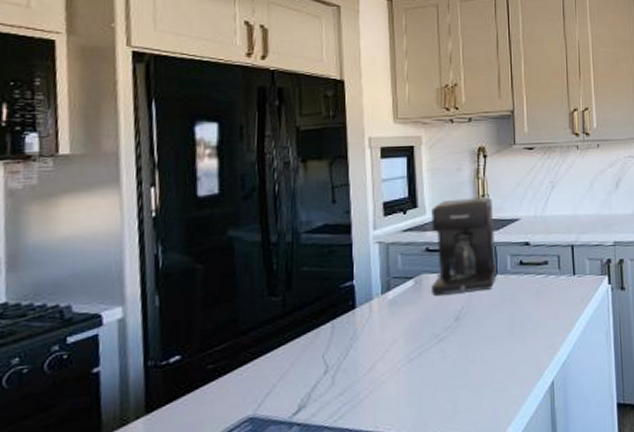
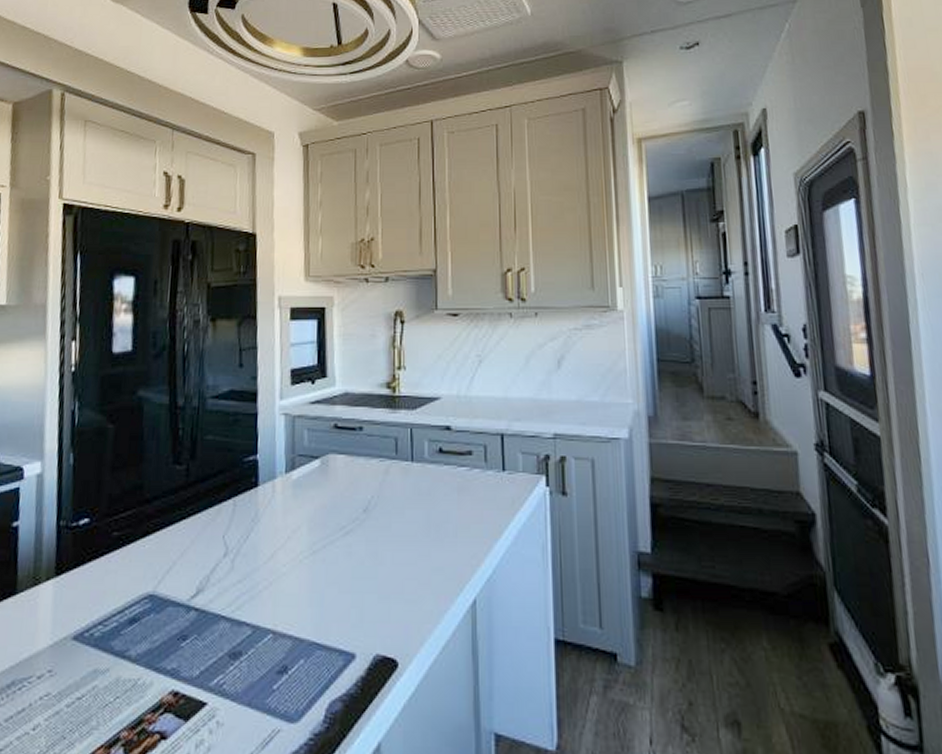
coffee maker: present [431,197,498,295] -> none [339,370,413,480]

